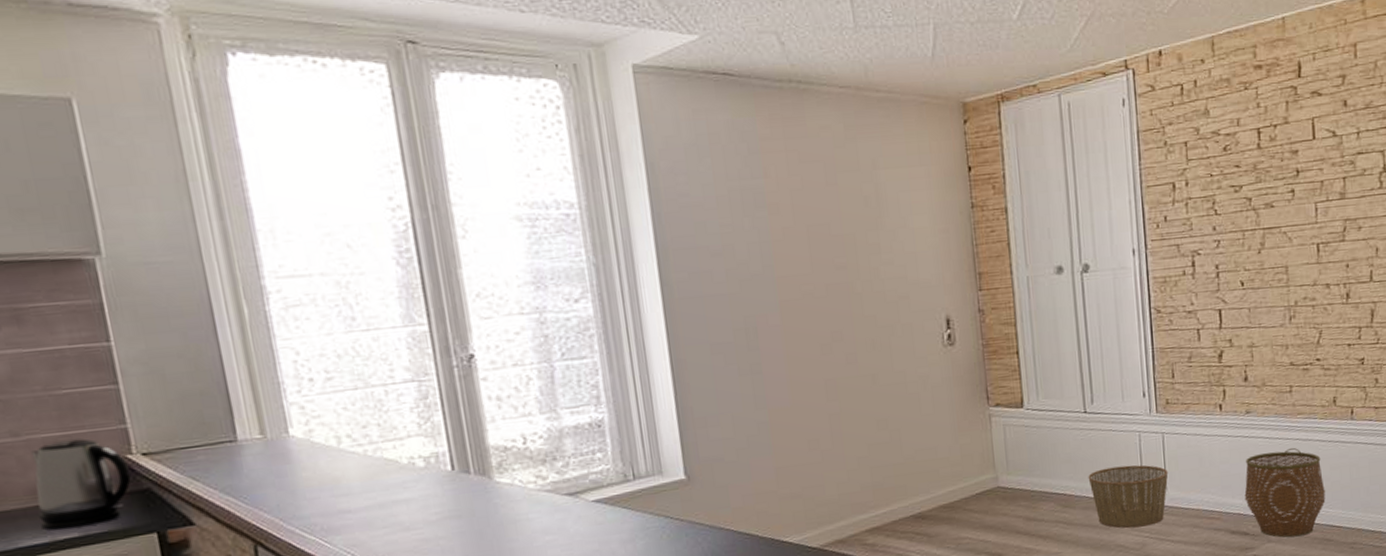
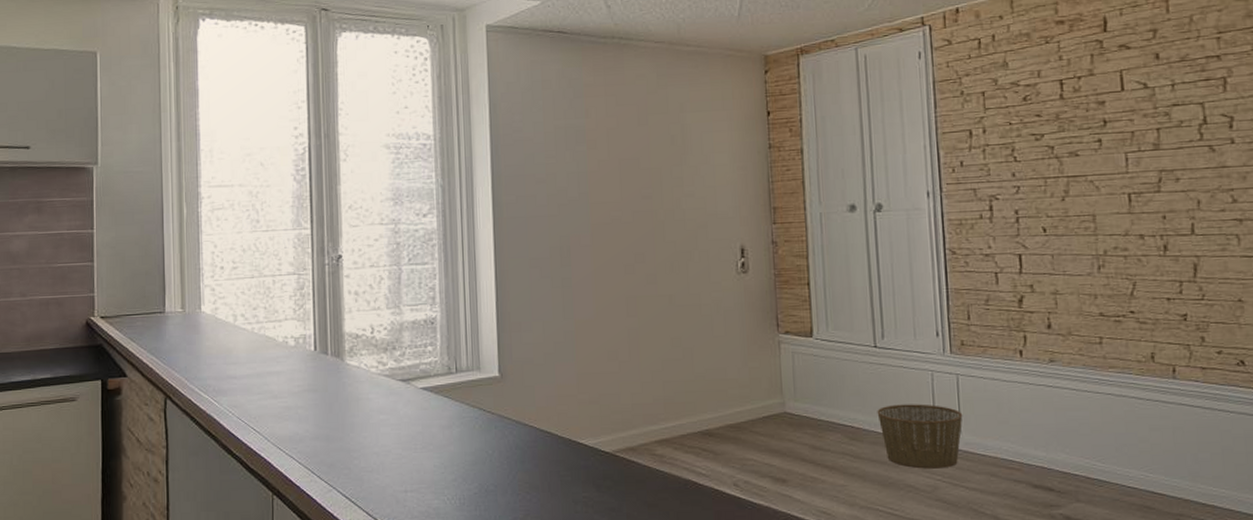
kettle: present [31,439,132,531] -> none [28,302,92,372]
basket: present [1244,447,1326,537] -> none [1048,402,1145,500]

